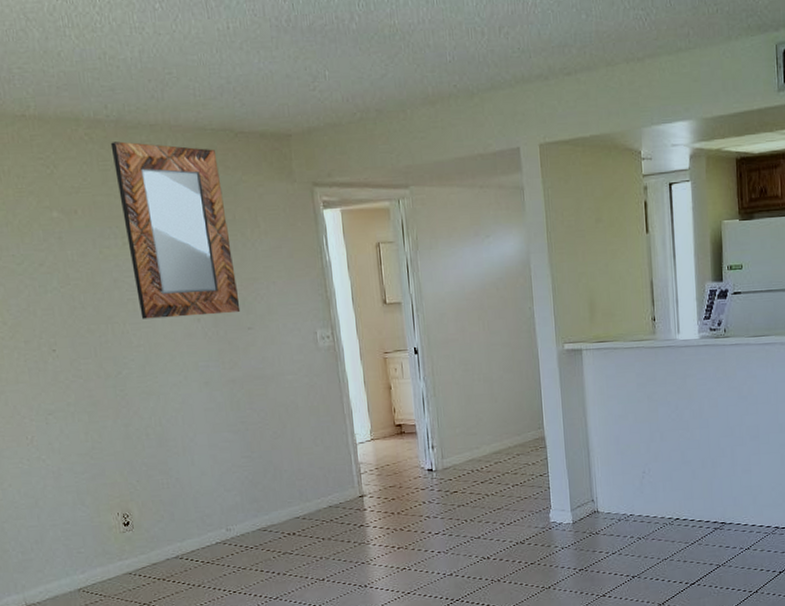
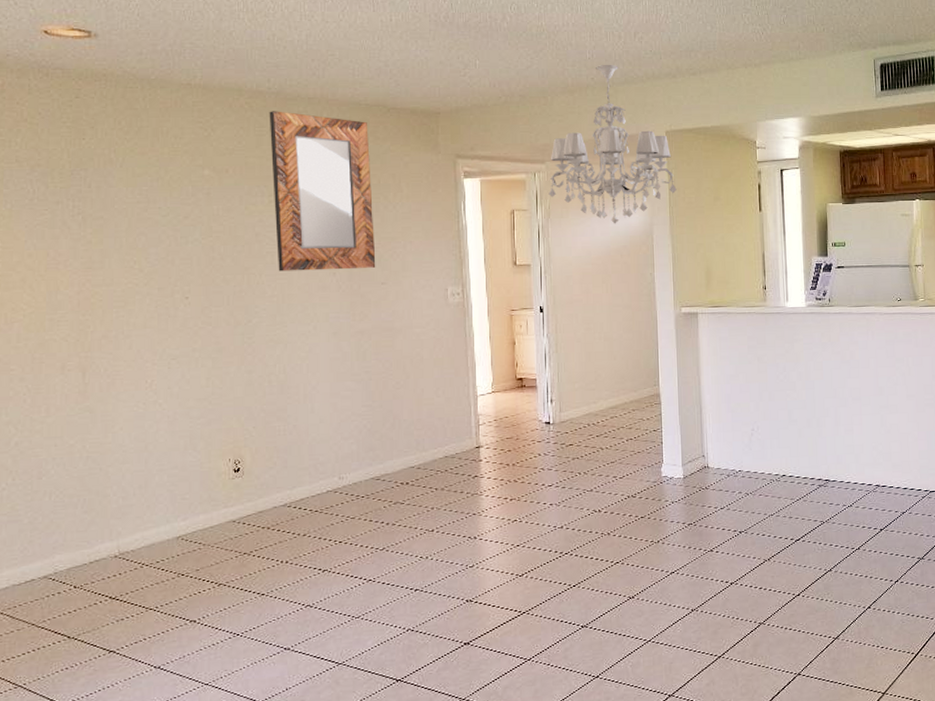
chandelier: none [414,67,554,254] -> present [548,64,677,224]

